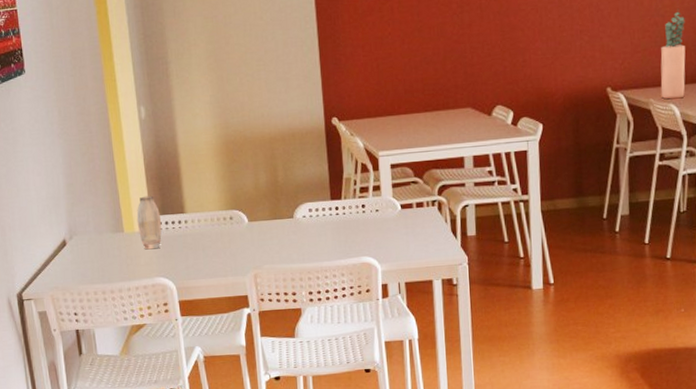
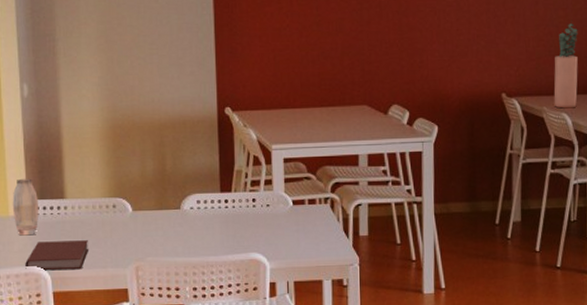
book: none [152,251,210,280] -> present [25,240,89,270]

